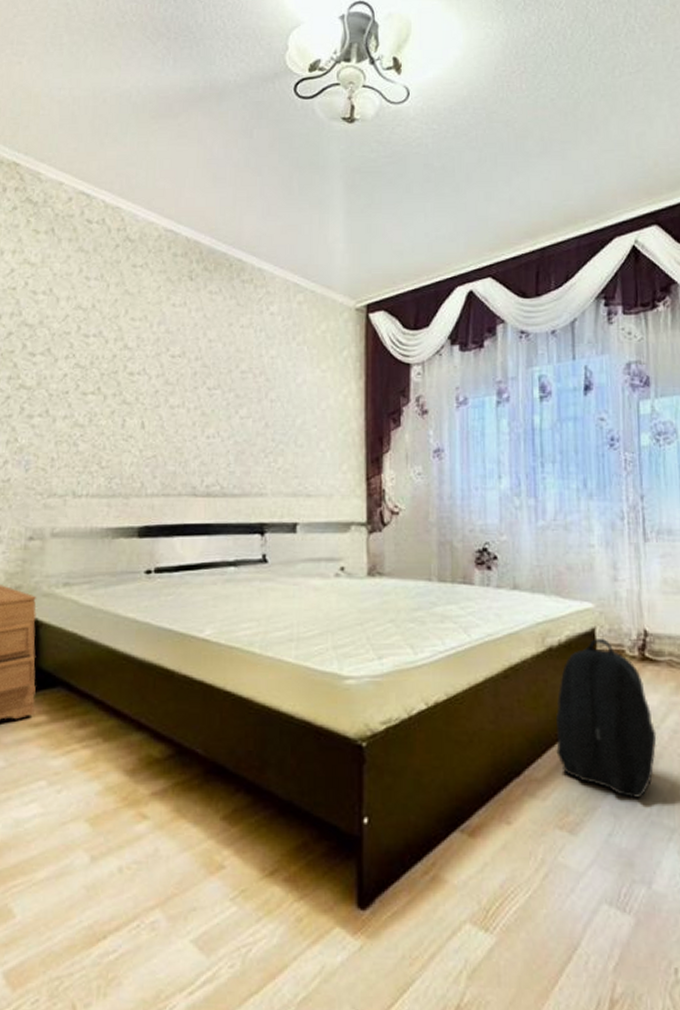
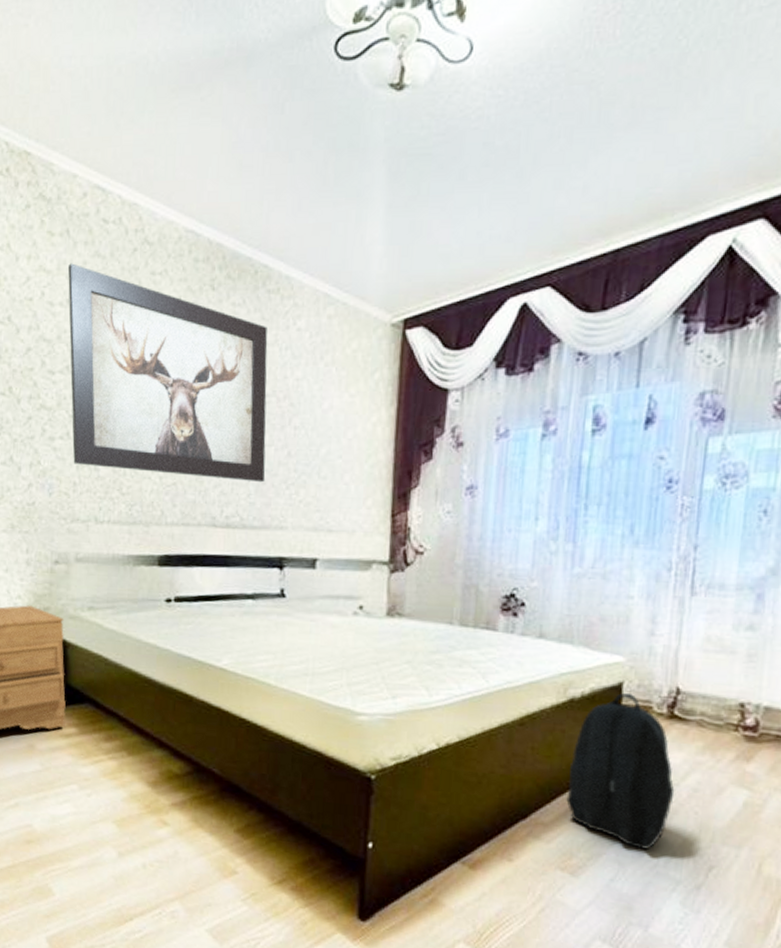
wall art: none [51,257,245,452] -> present [68,263,268,483]

